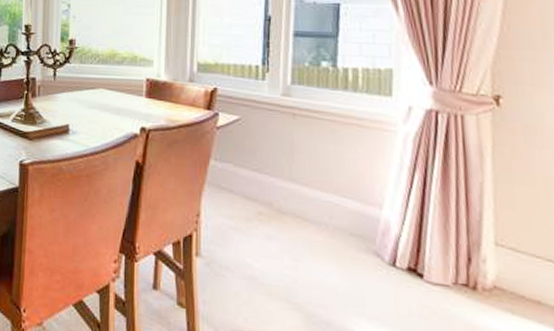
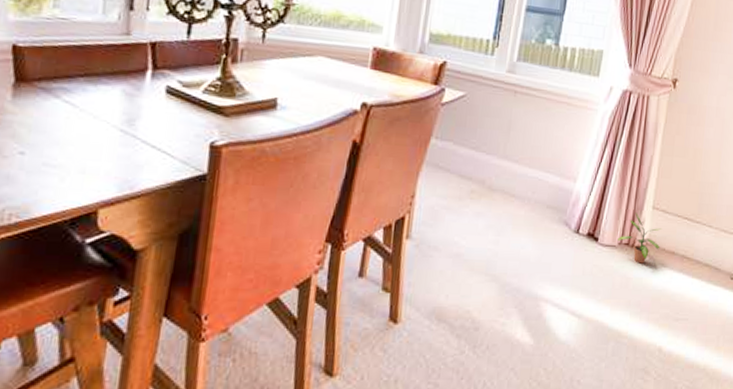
potted plant: none [451,248,516,312] -> present [617,213,662,264]

